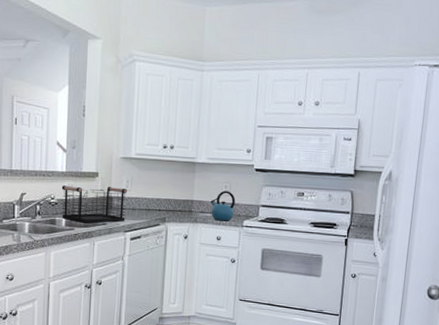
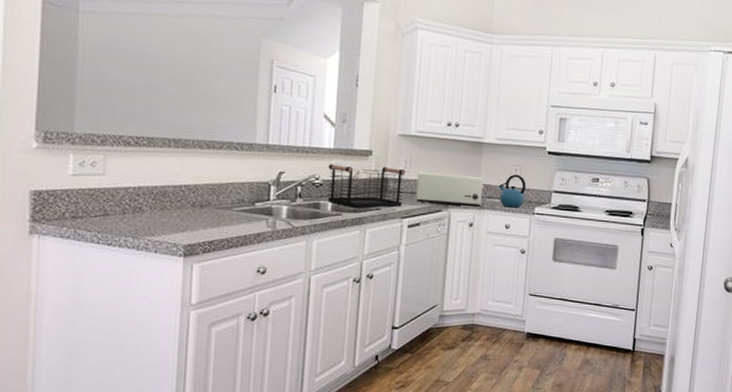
toaster: none [137,190,198,222] -> present [416,171,485,208]

